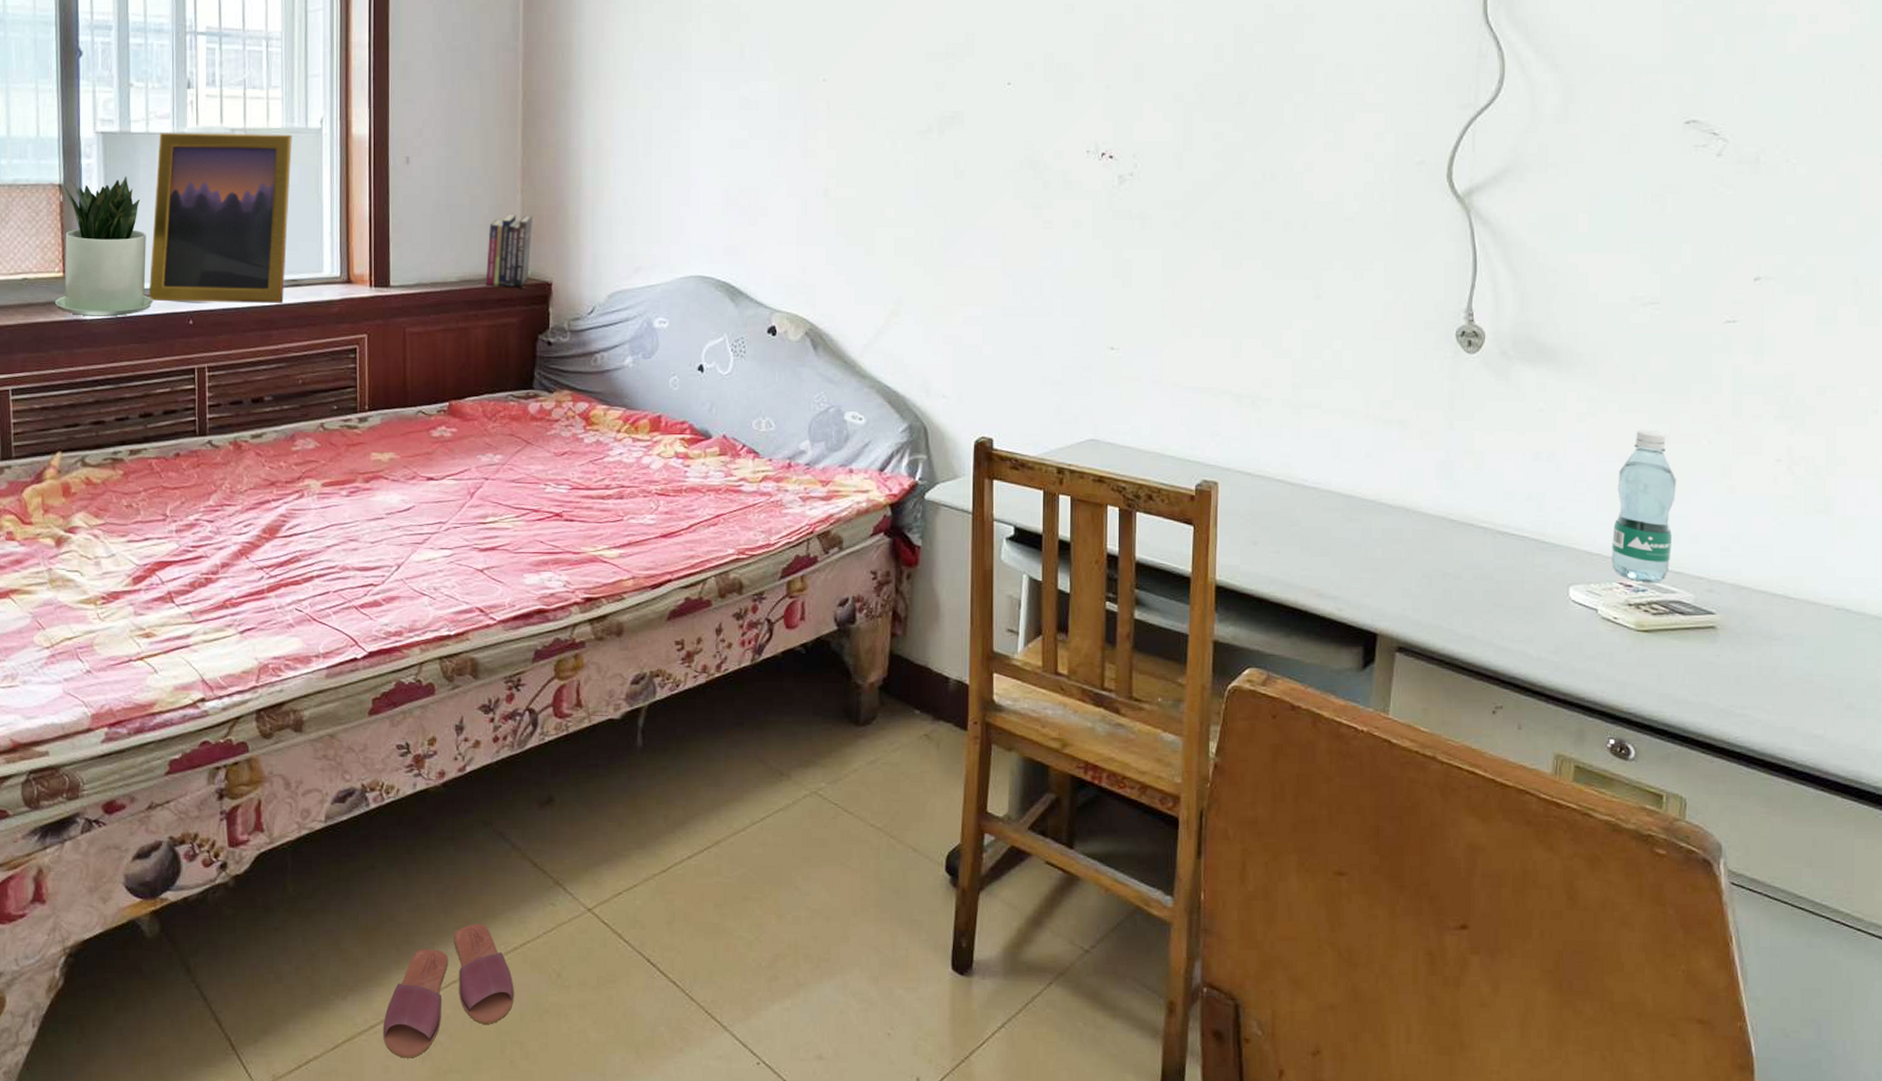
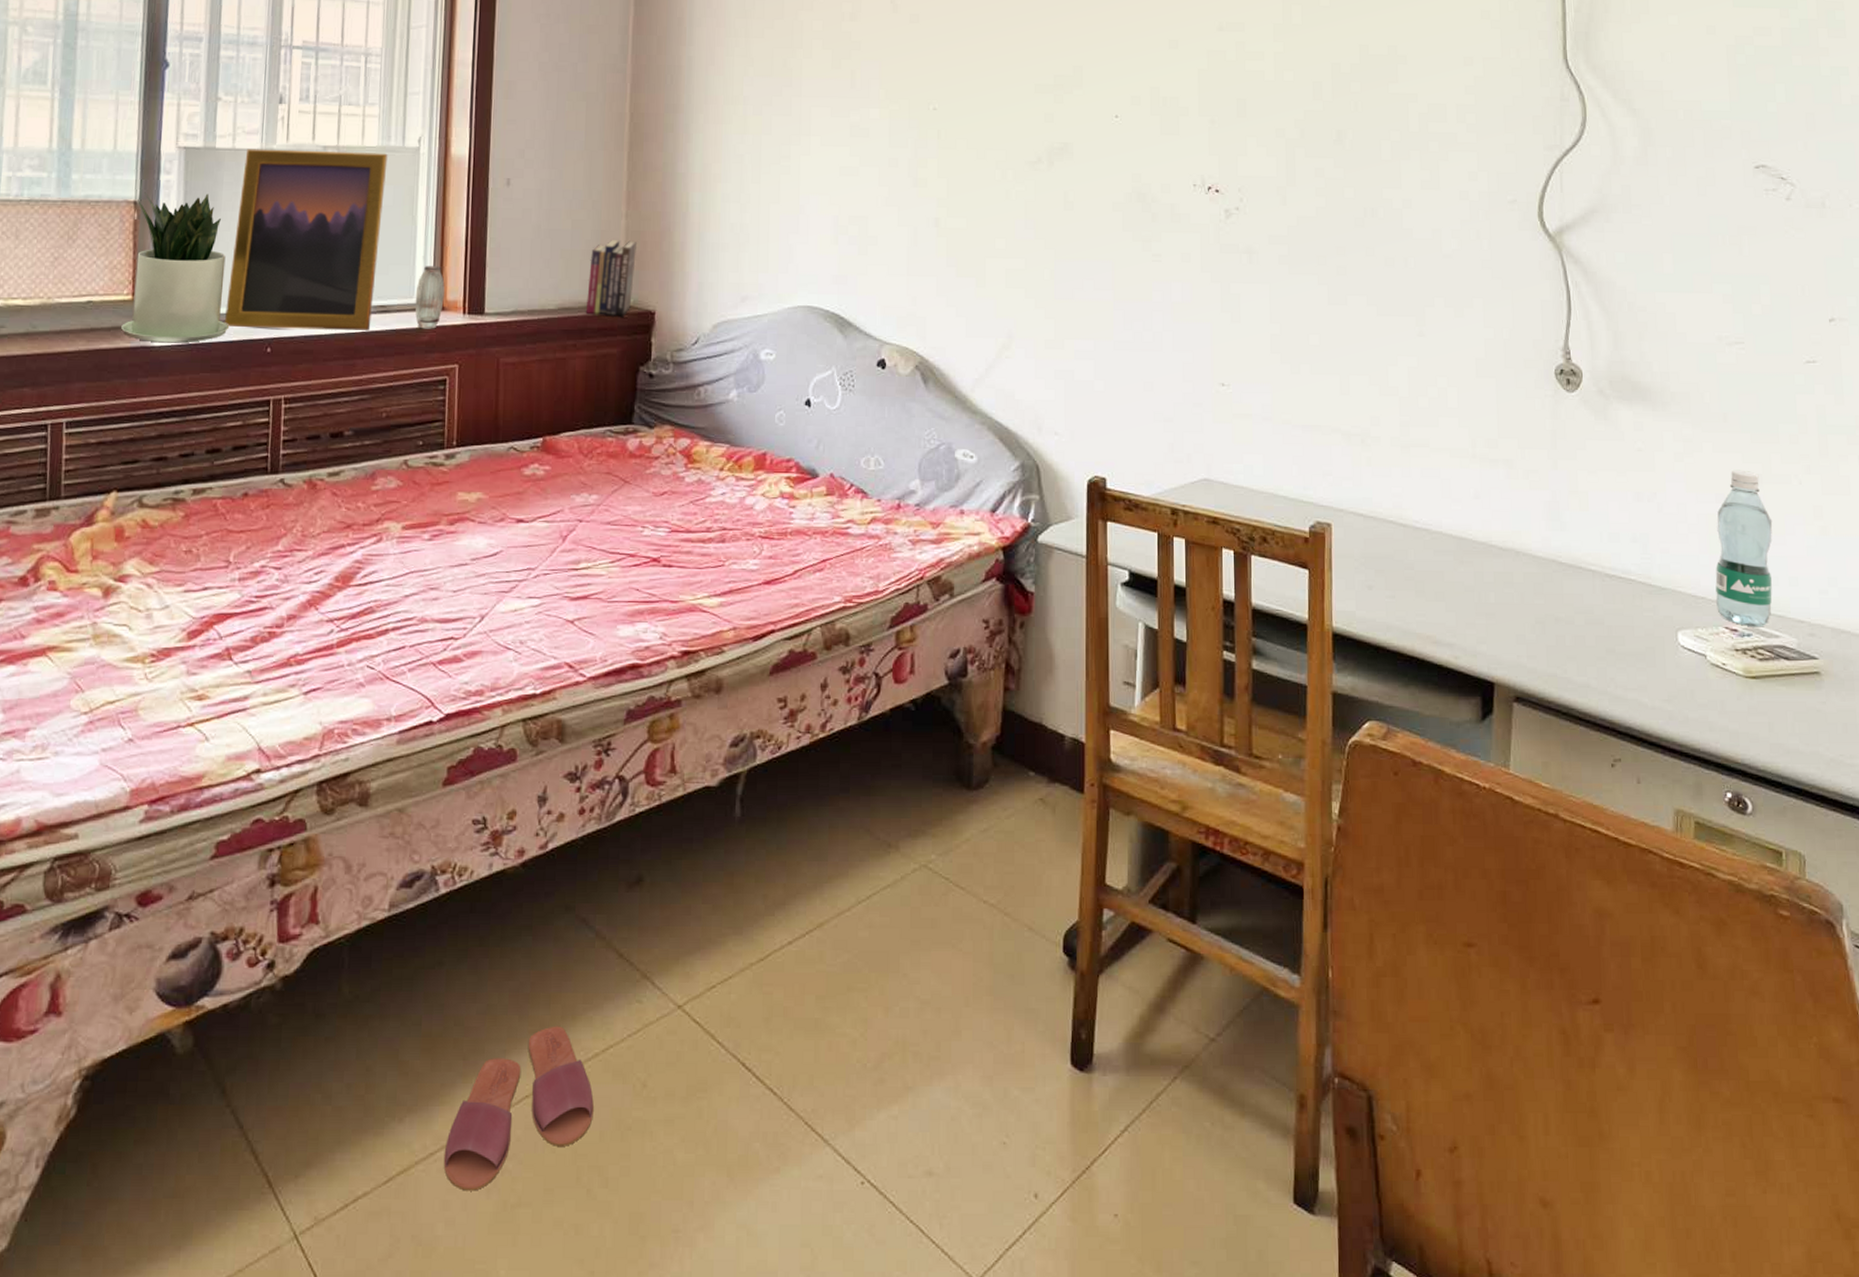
vase: none [324,242,351,301] -> present [415,266,445,329]

